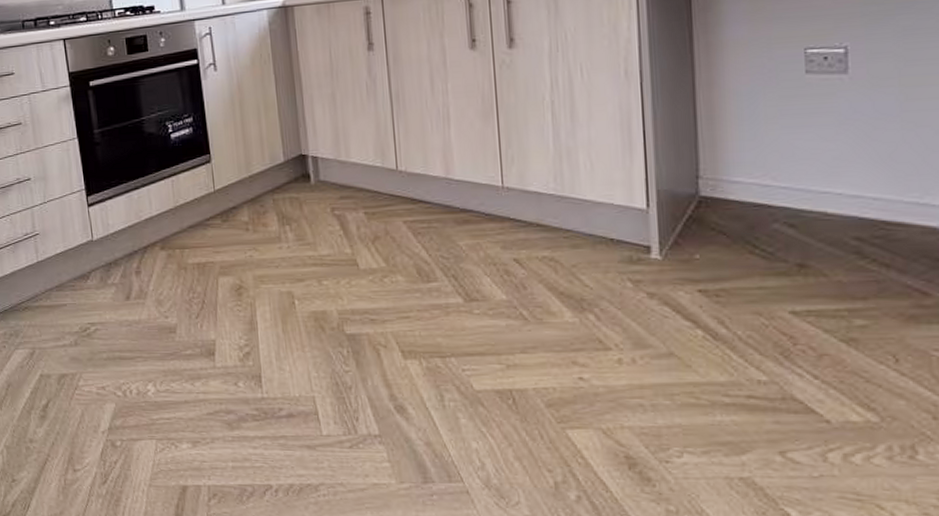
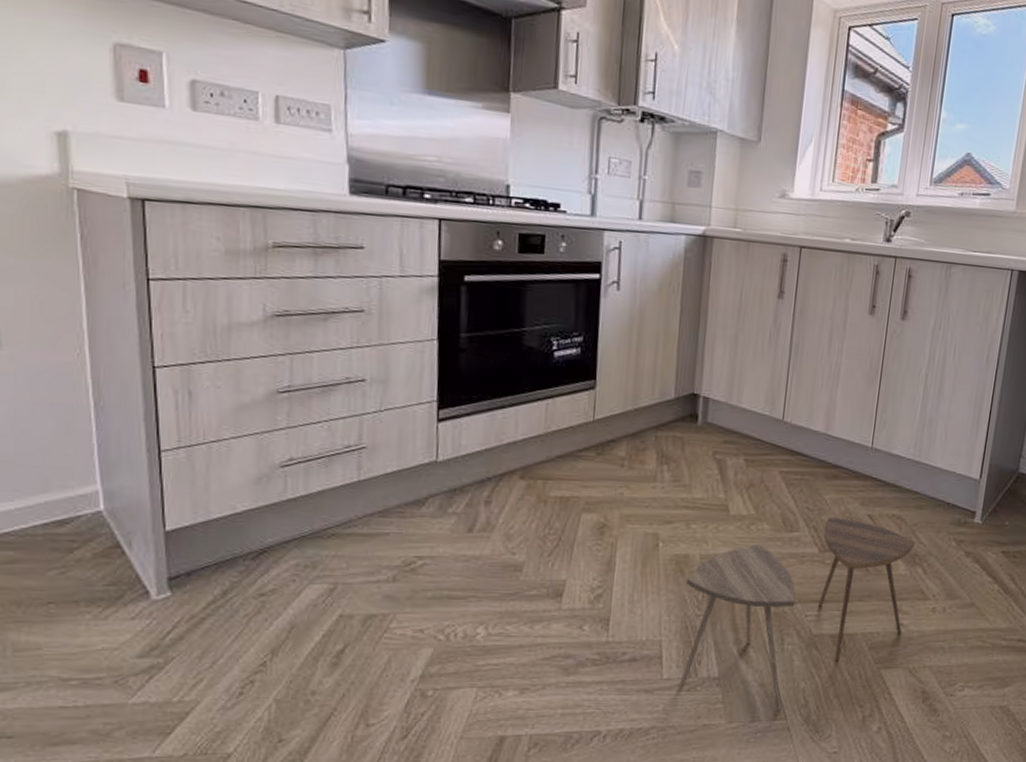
side table: none [329,264,583,472] -> present [679,517,916,710]

